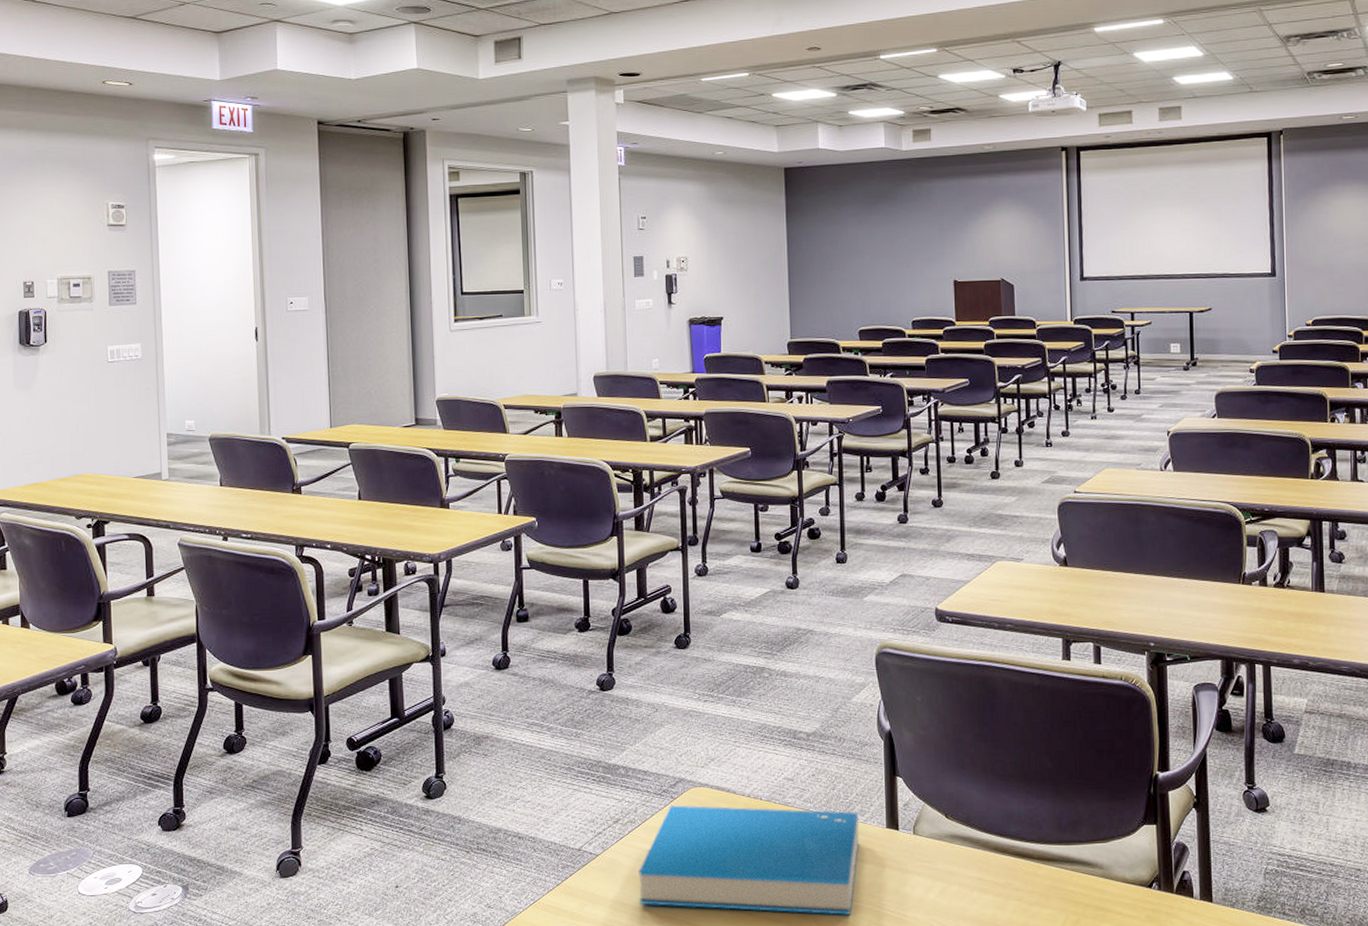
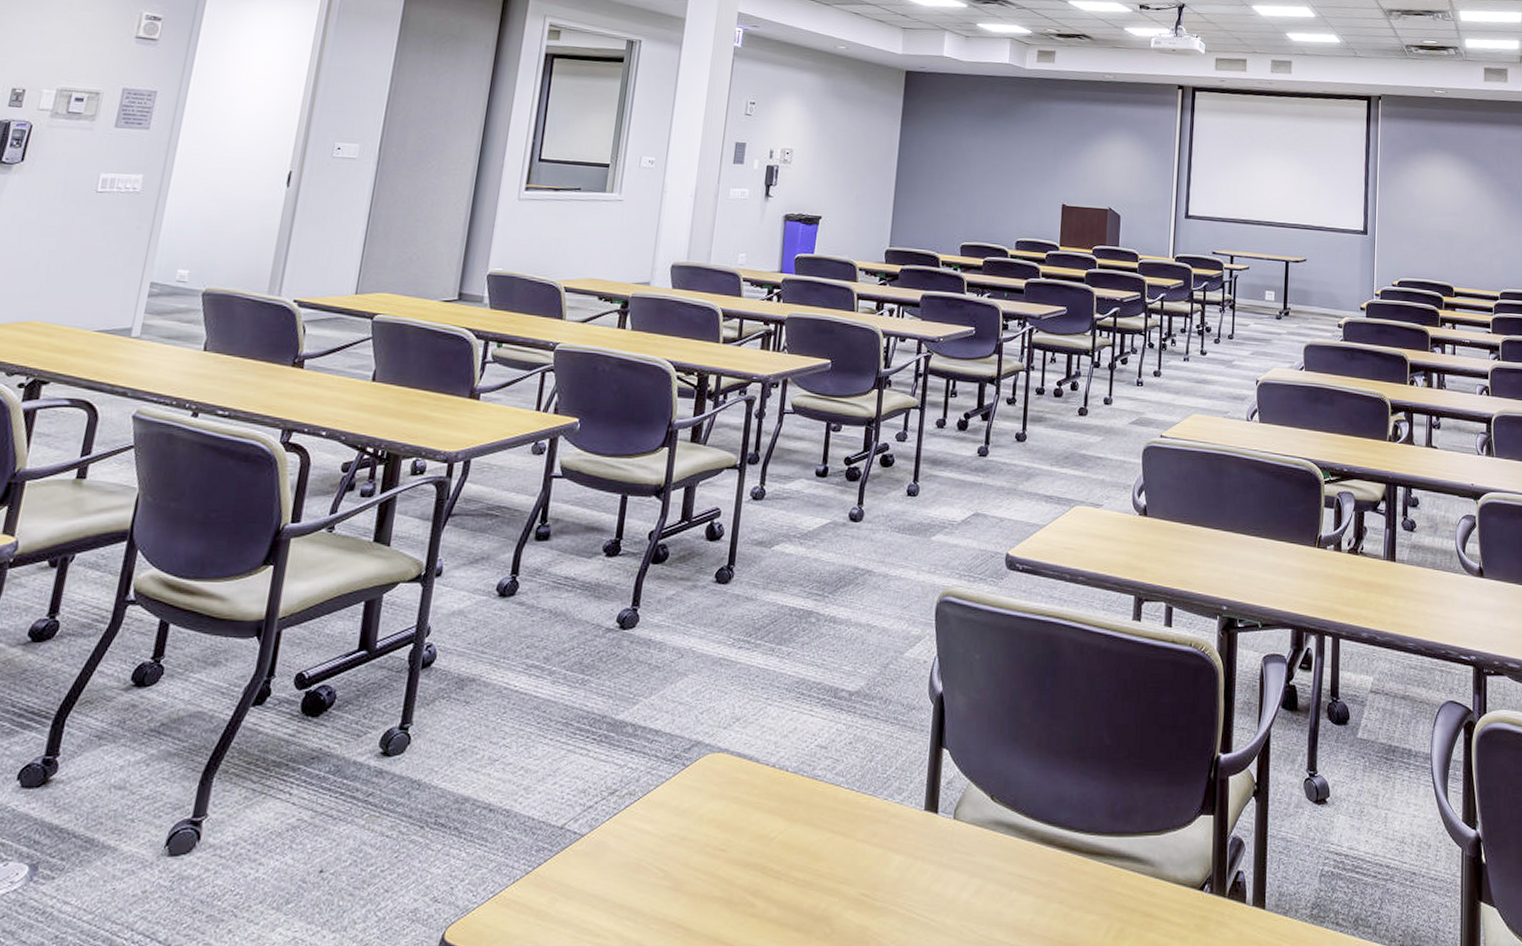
book: present [638,805,859,915] -> none [624,774,895,918]

